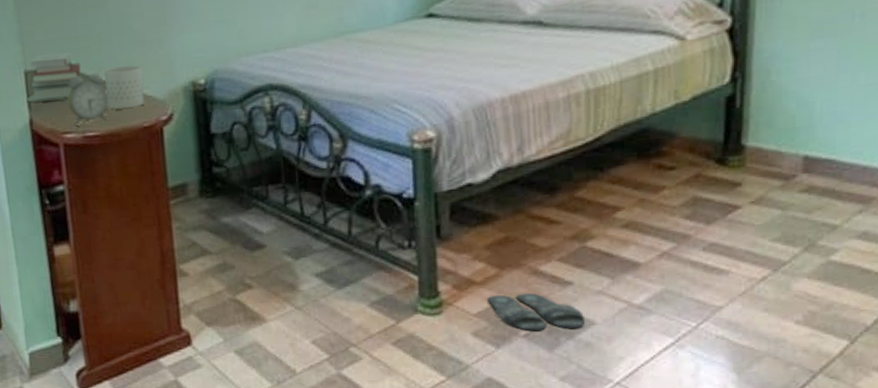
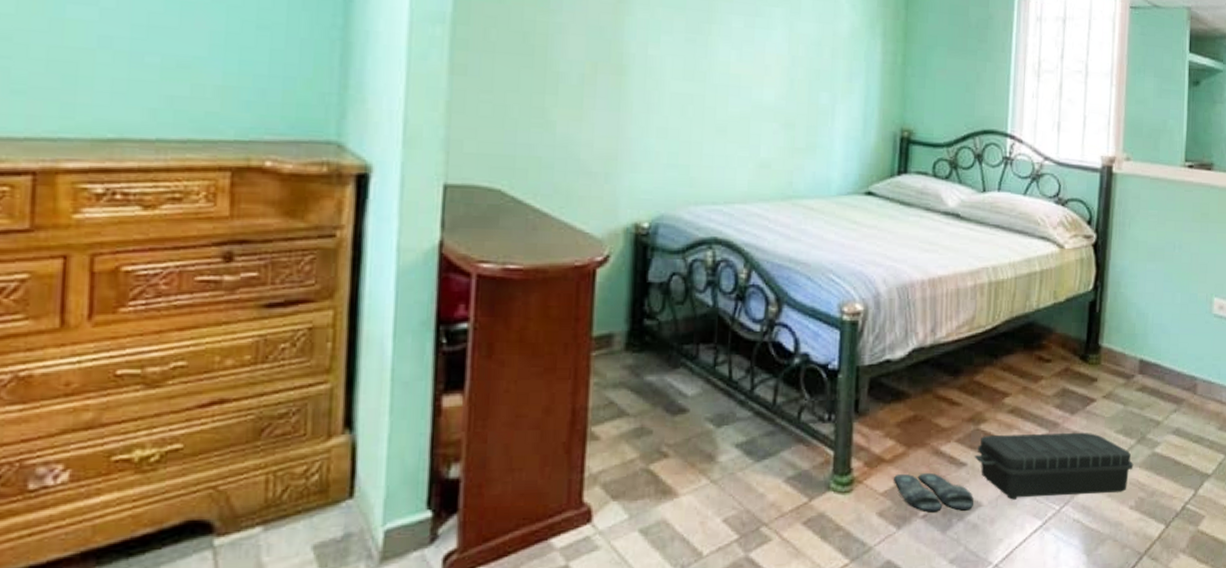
books: present [26,52,81,103] -> none [441,168,513,224]
alarm clock: present [67,73,109,127] -> none [490,198,540,256]
mug: present [104,65,145,110] -> none [536,195,583,244]
suitcase: none [581,242,799,318] -> present [974,432,1134,500]

